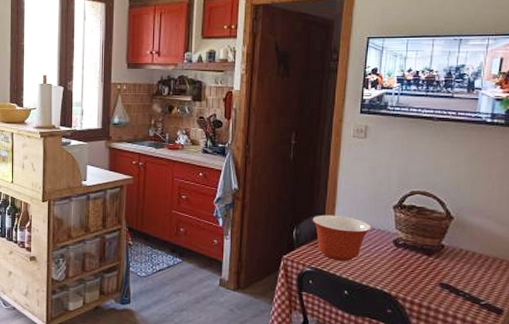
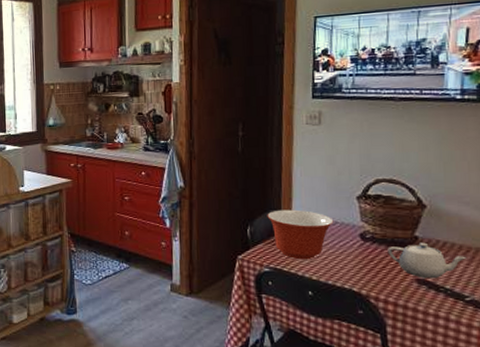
teapot: none [417,250,485,284] -> present [387,242,467,279]

